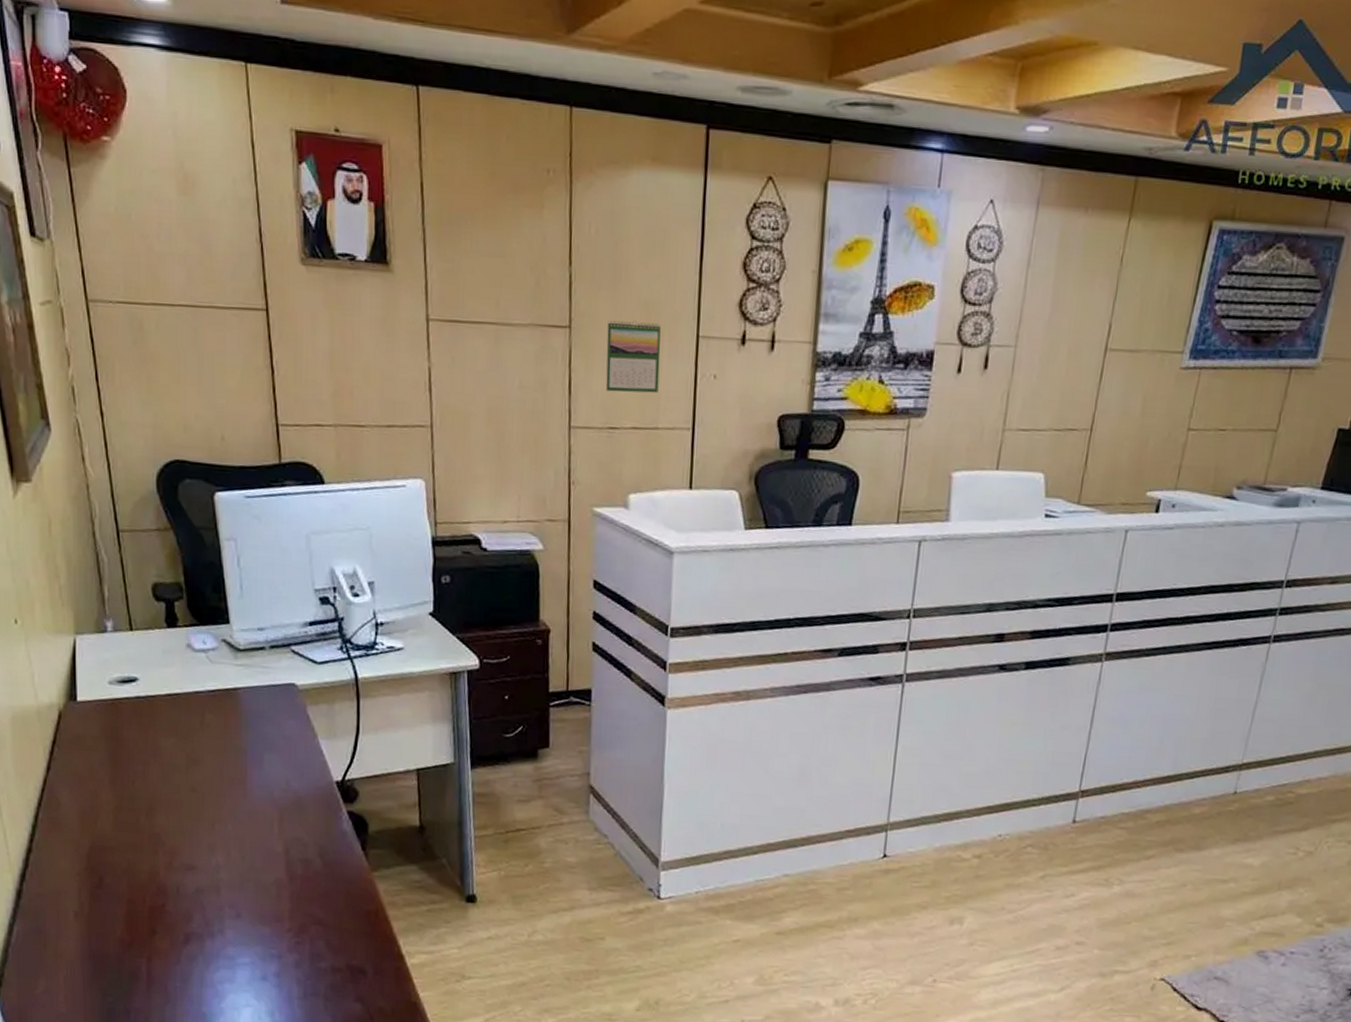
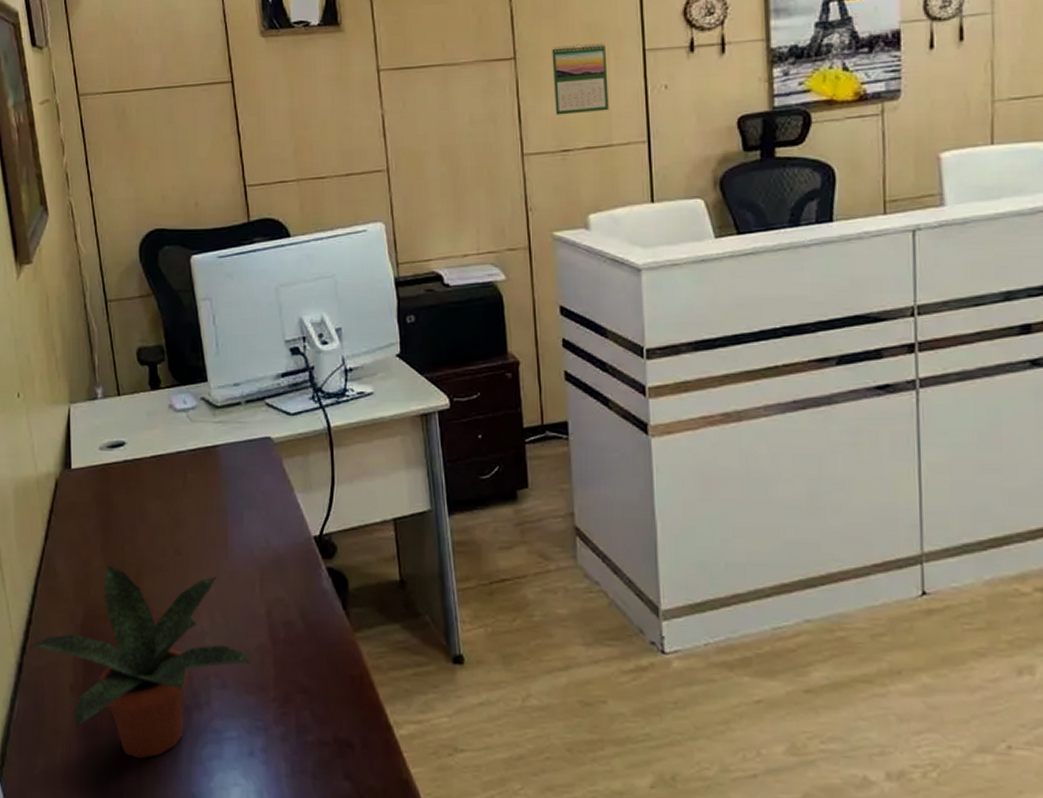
potted plant: none [32,799,266,981] -> present [32,566,251,759]

